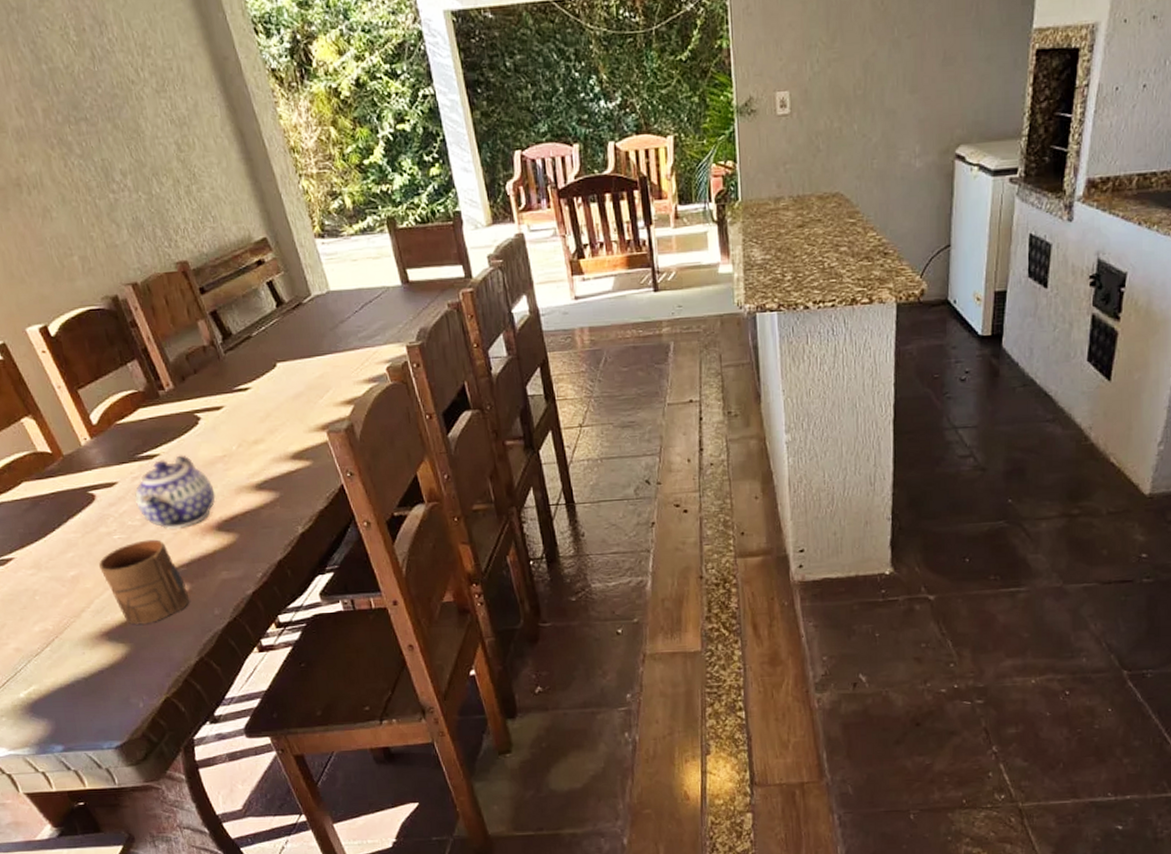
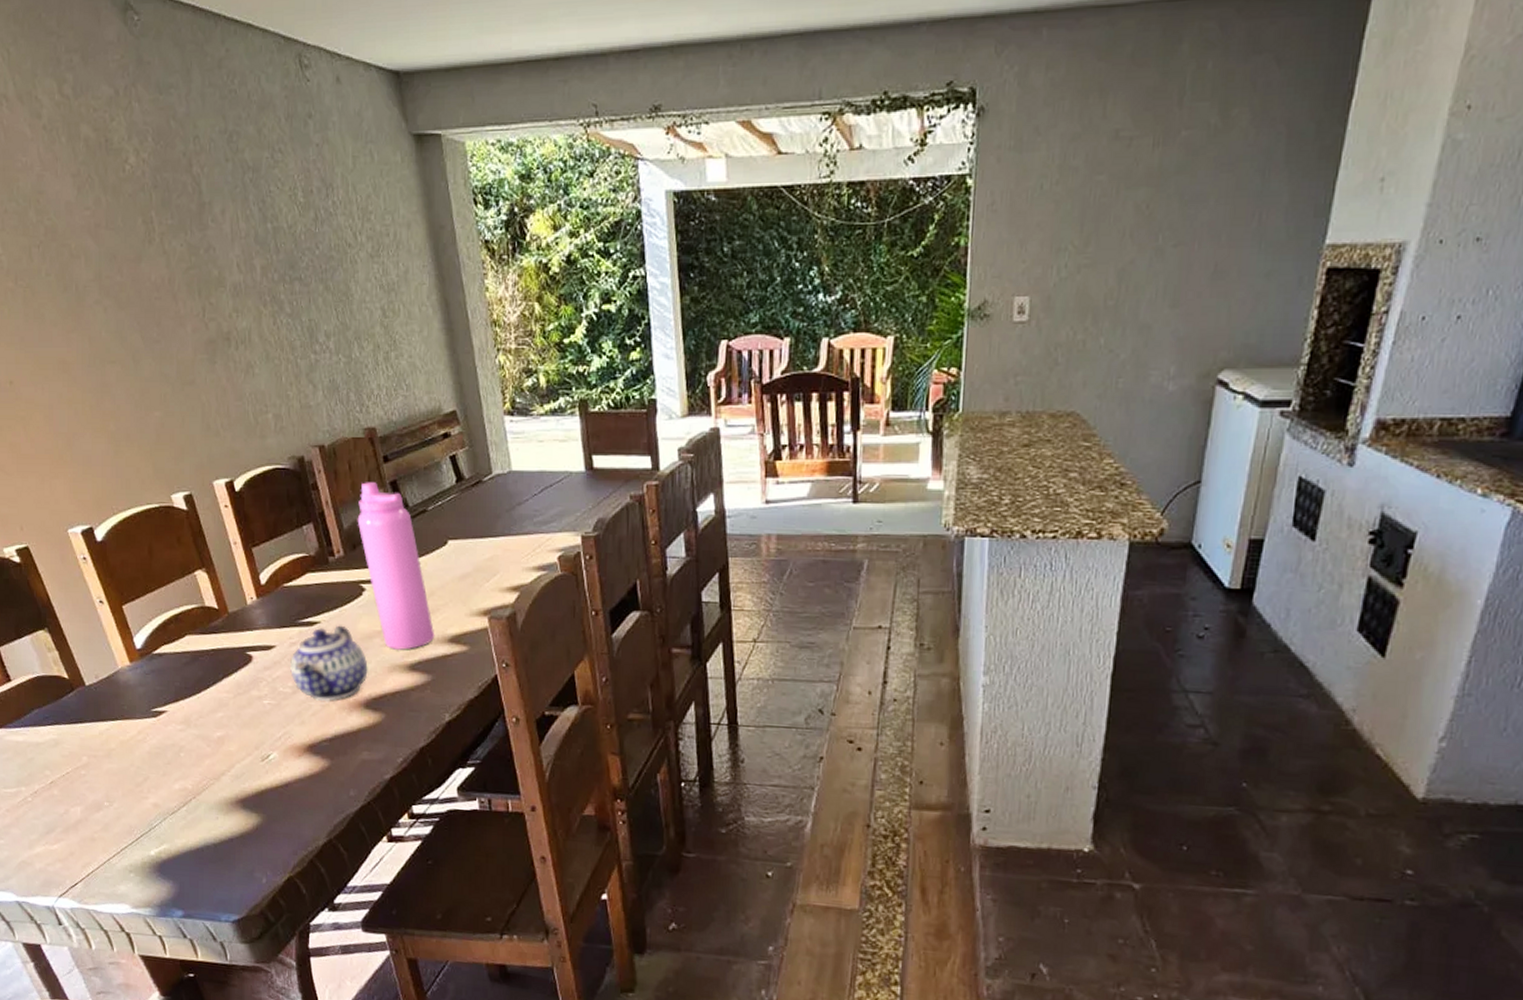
cup: present [99,539,190,625] -> none [246,708,328,797]
water bottle: none [180,314,277,472] -> present [357,482,435,650]

